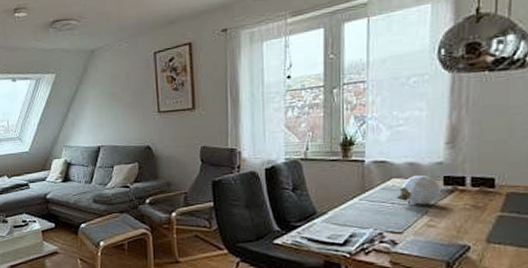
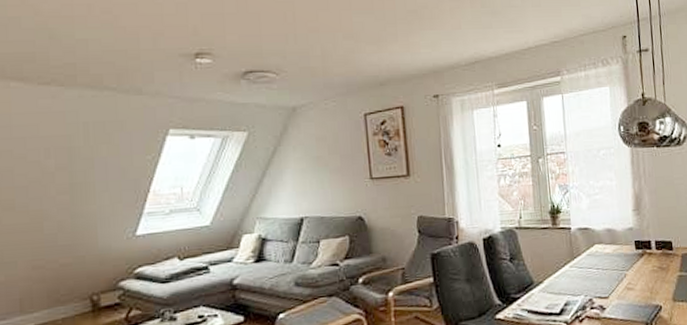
decorative egg: present [396,174,440,205] -> none [600,240,634,270]

